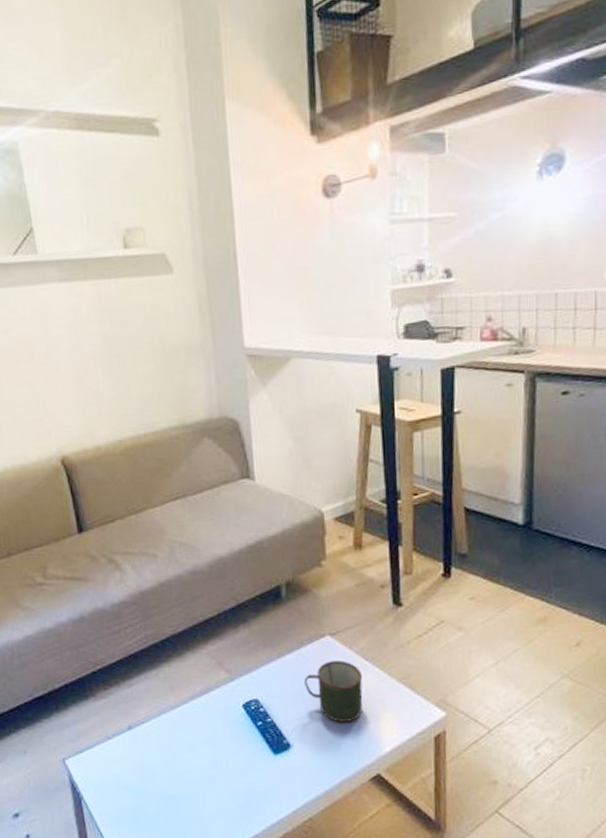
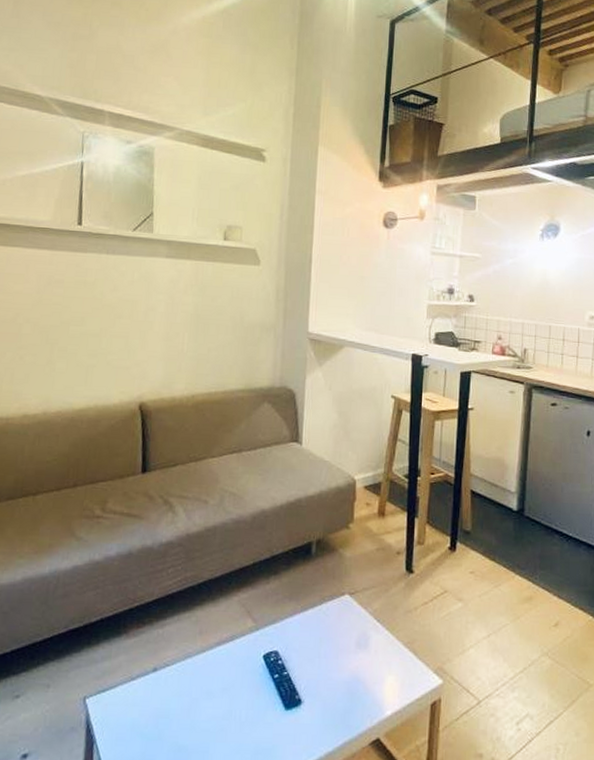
mug: present [304,660,363,722] -> none [322,619,374,682]

